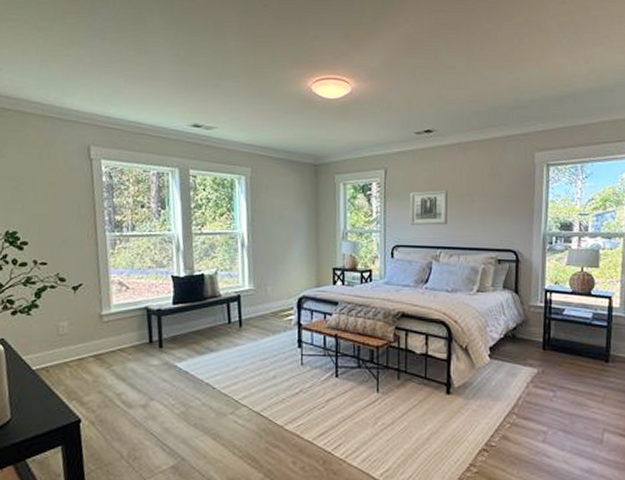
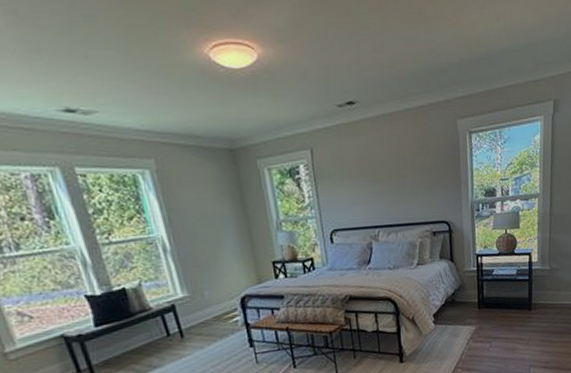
wall art: present [410,190,447,226] -> none [341,167,382,207]

